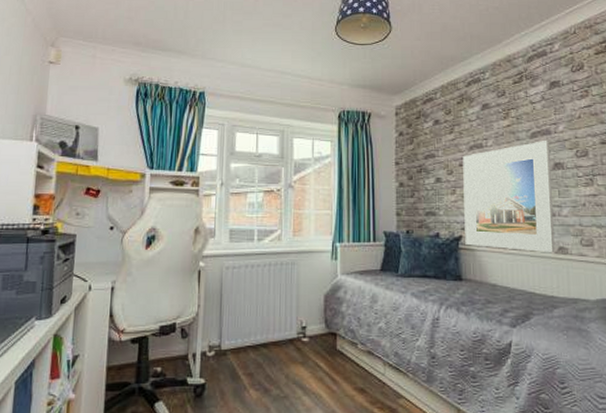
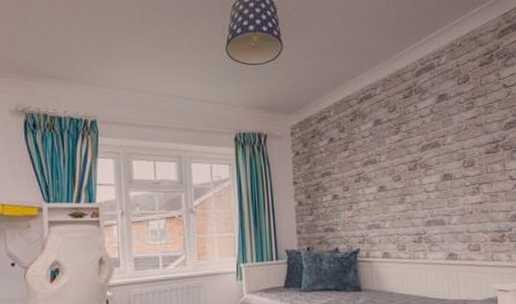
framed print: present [463,141,555,252] -> none [357,153,446,259]

